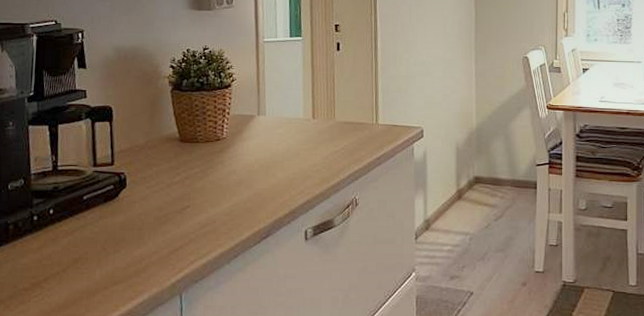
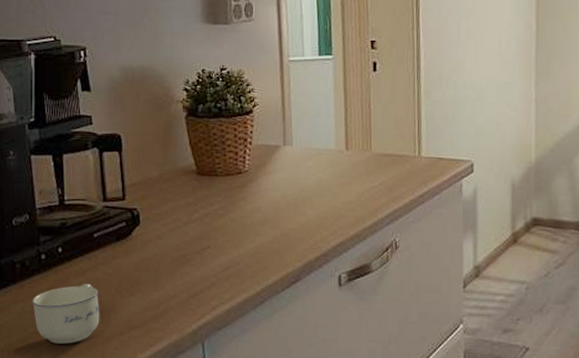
cup: none [23,242,86,299] -> present [32,283,100,344]

